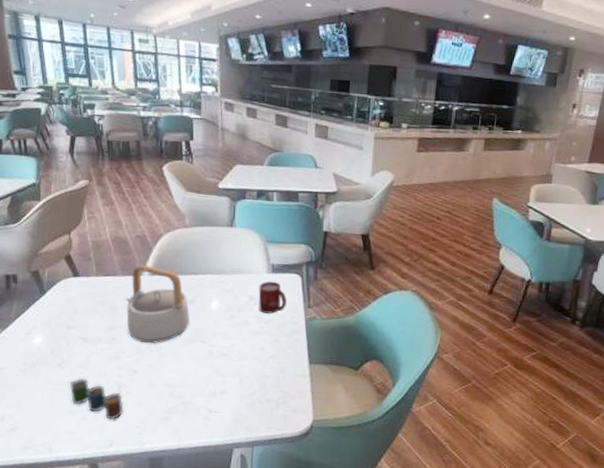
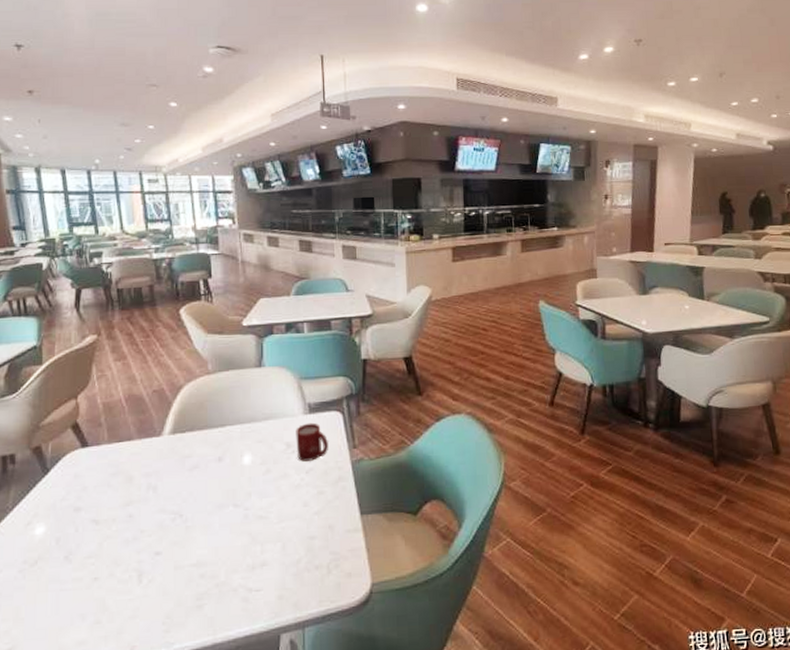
cup: present [69,378,124,420] -> none [79,570,145,619]
teapot: present [126,265,190,344] -> none [144,423,220,516]

